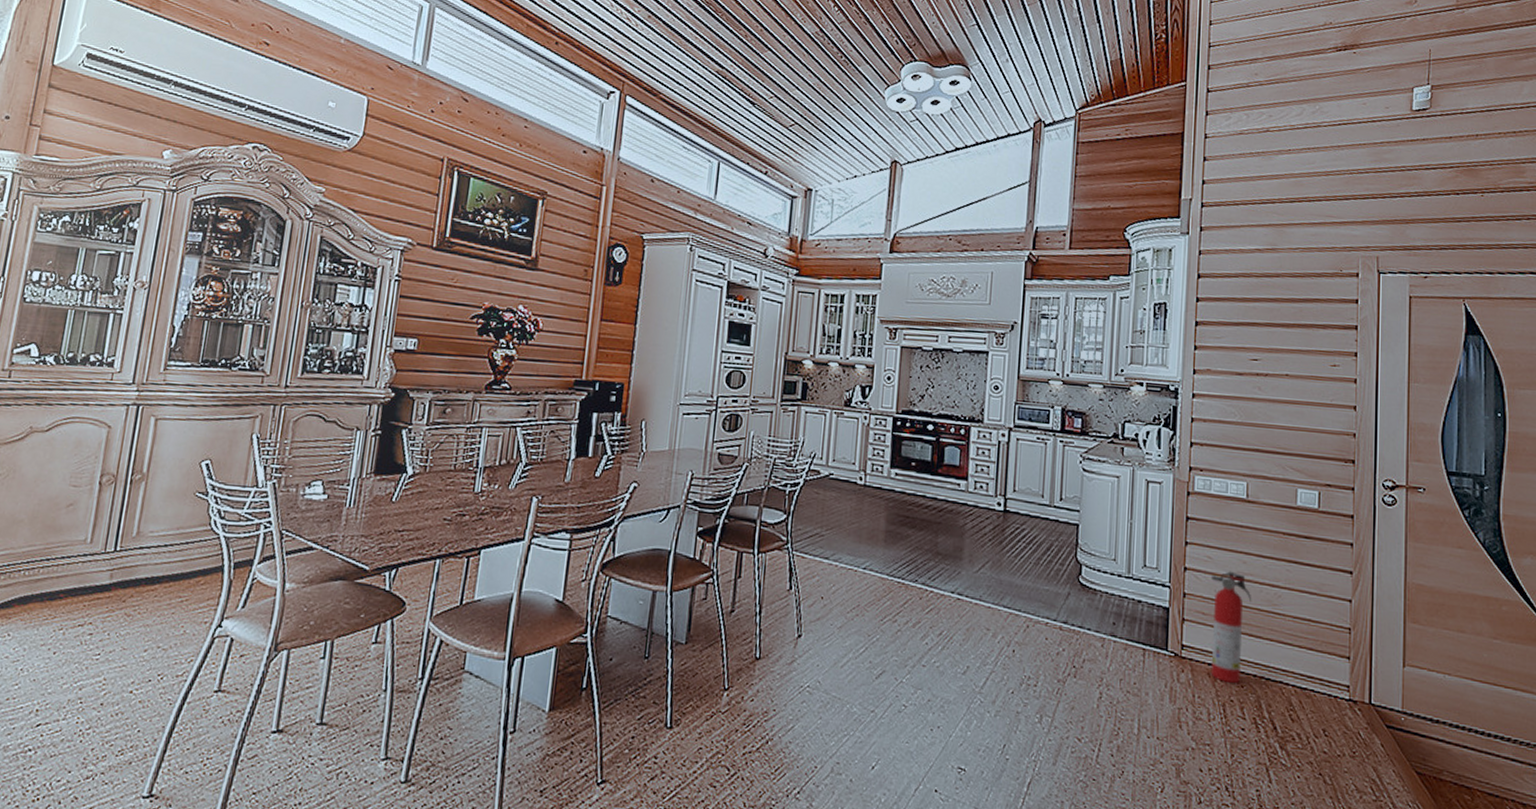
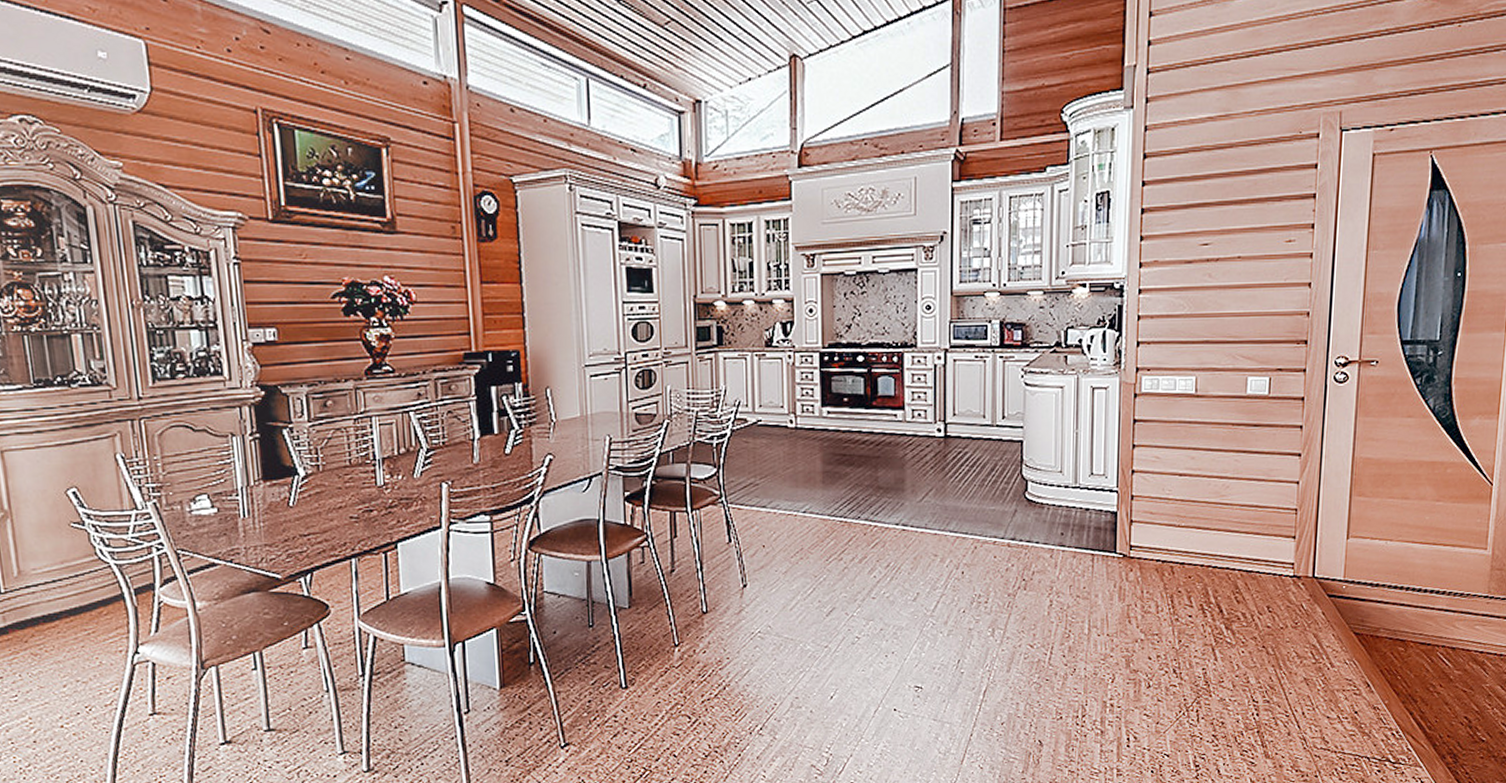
fire extinguisher: present [1210,571,1252,683] -> none [1159,468,1200,575]

